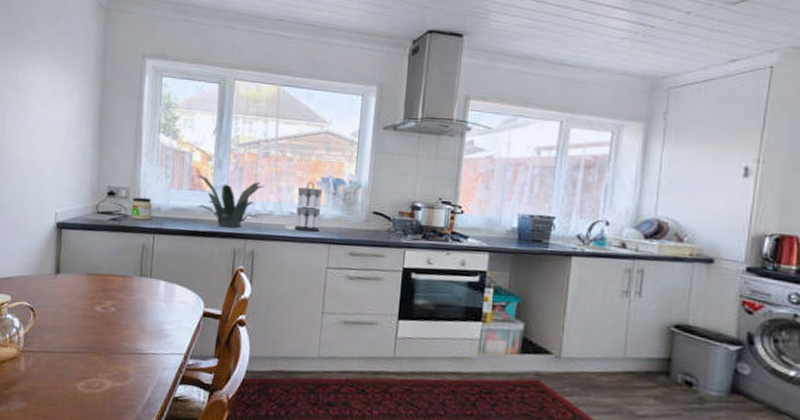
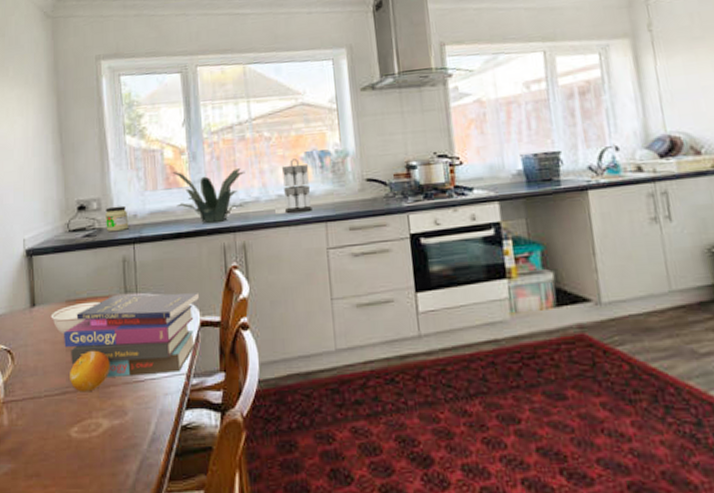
bowl: none [72,277,117,303] -> present [51,301,100,335]
books: none [81,276,205,352] -> present [64,292,199,377]
fruit: none [82,320,119,355] -> present [70,350,110,393]

